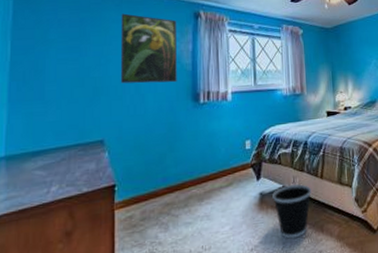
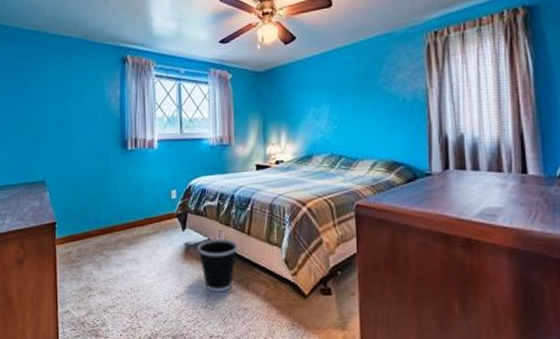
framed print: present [120,13,177,84] -> none [56,59,107,129]

